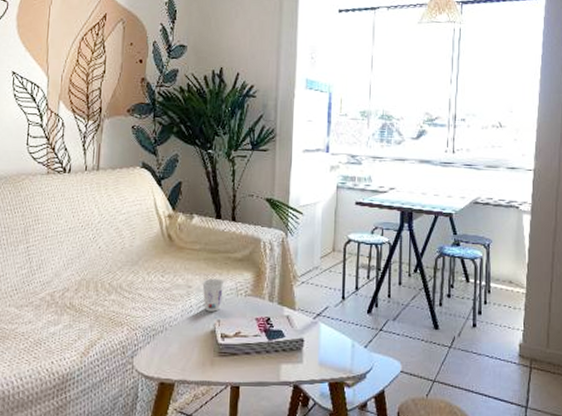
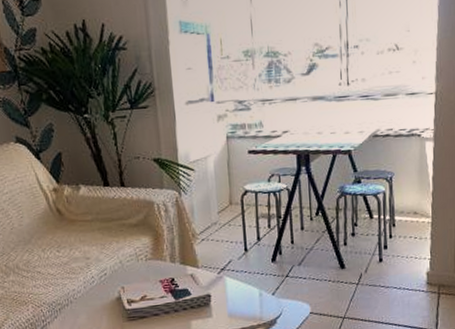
cup: present [202,278,225,312] -> none [100,246,123,280]

